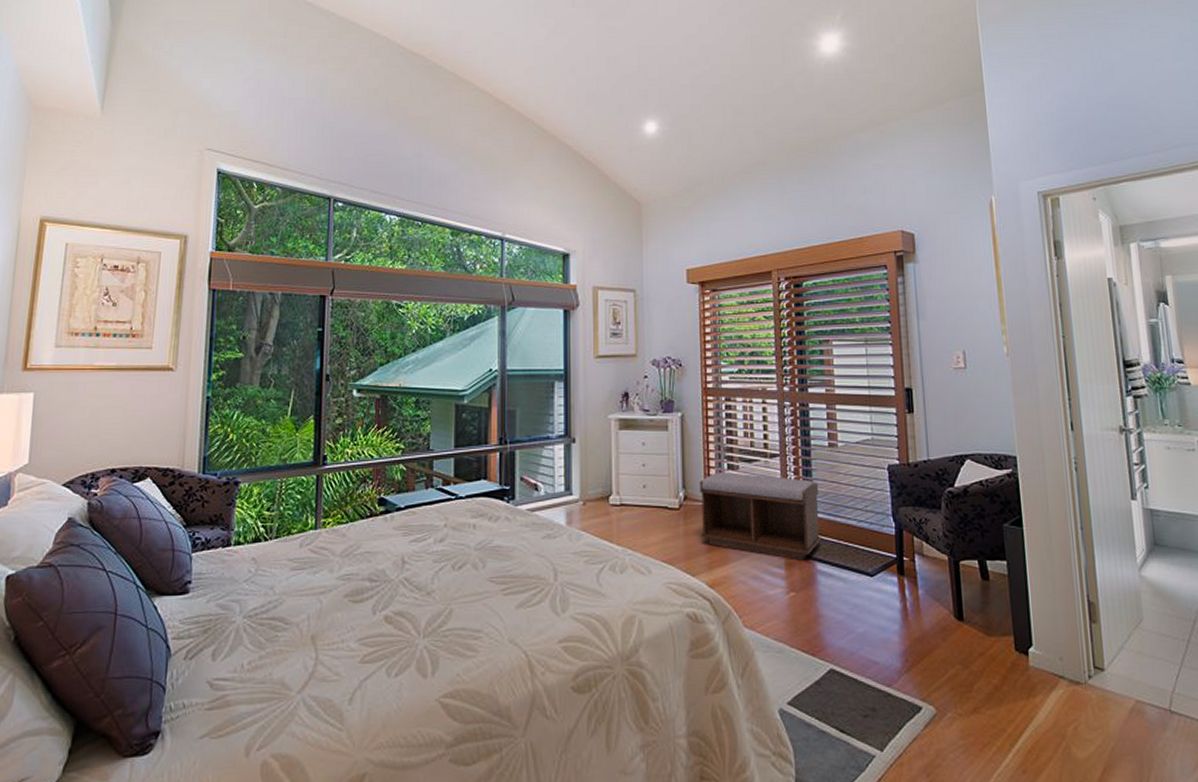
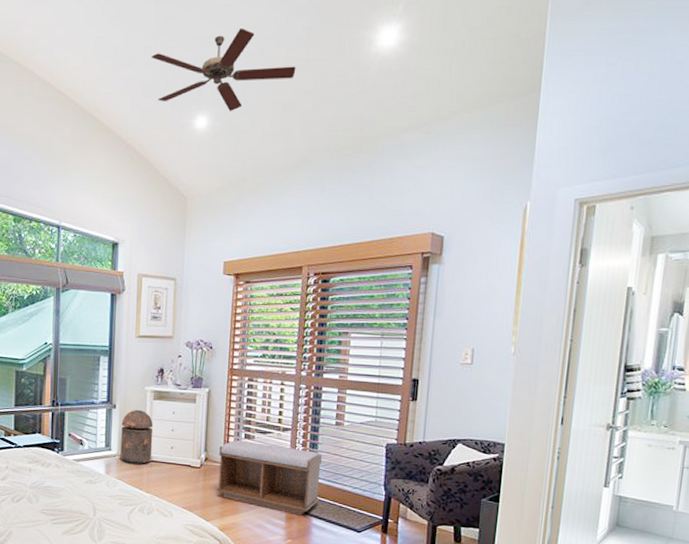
trash can: none [583,442,622,511] -> present [120,409,154,465]
ceiling fan: none [594,37,743,116] -> present [151,27,296,111]

